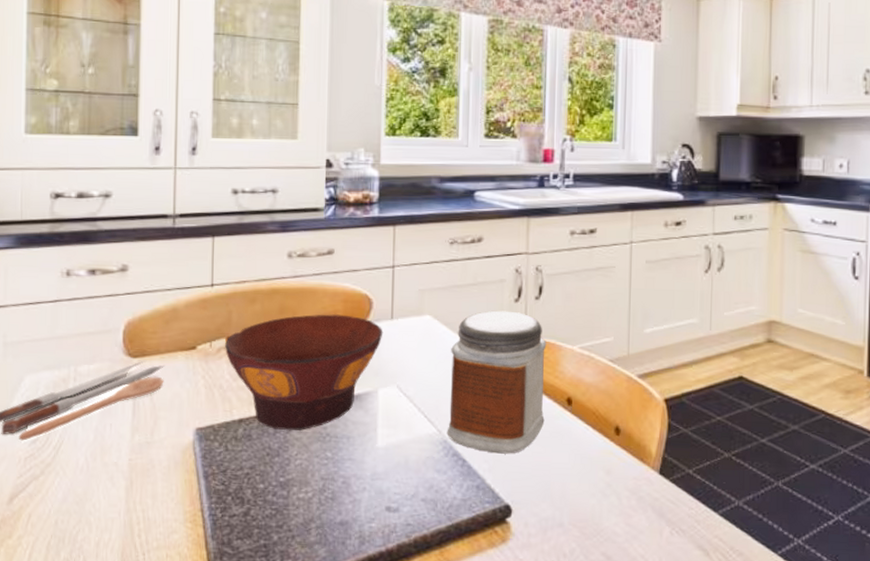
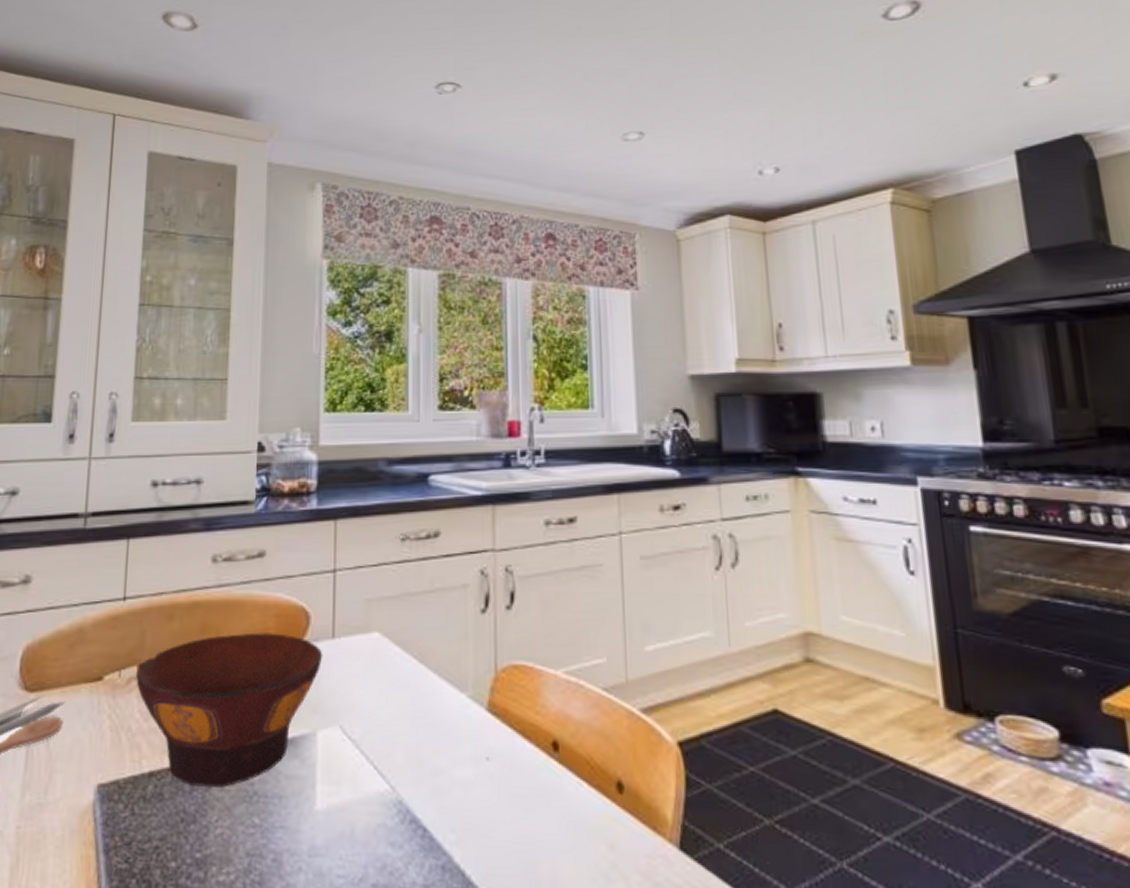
jar: present [447,310,547,454] -> none [402,624,525,820]

